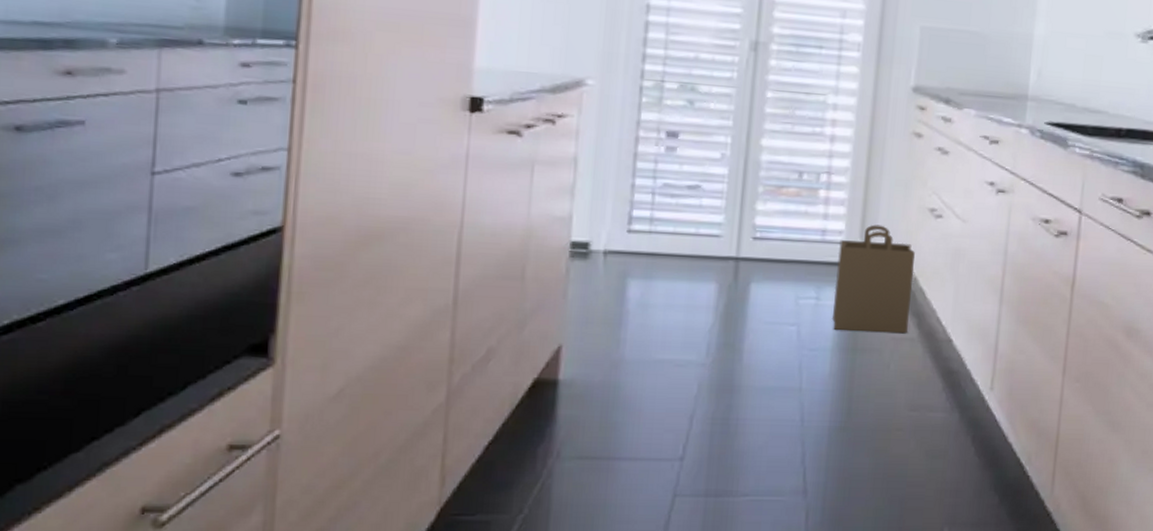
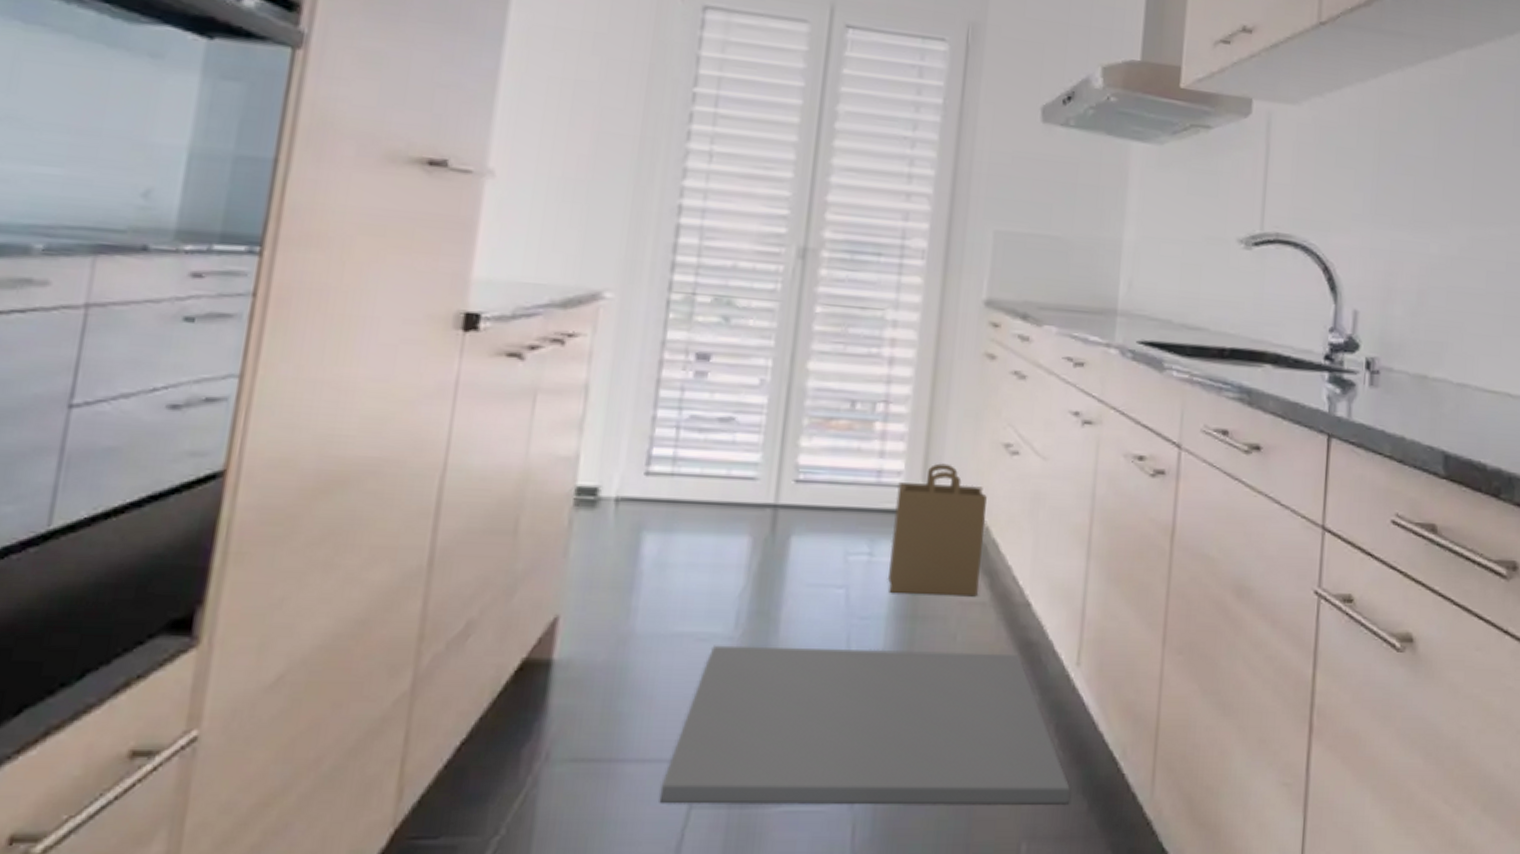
door mat: none [649,370,984,499] -> present [659,645,1070,805]

